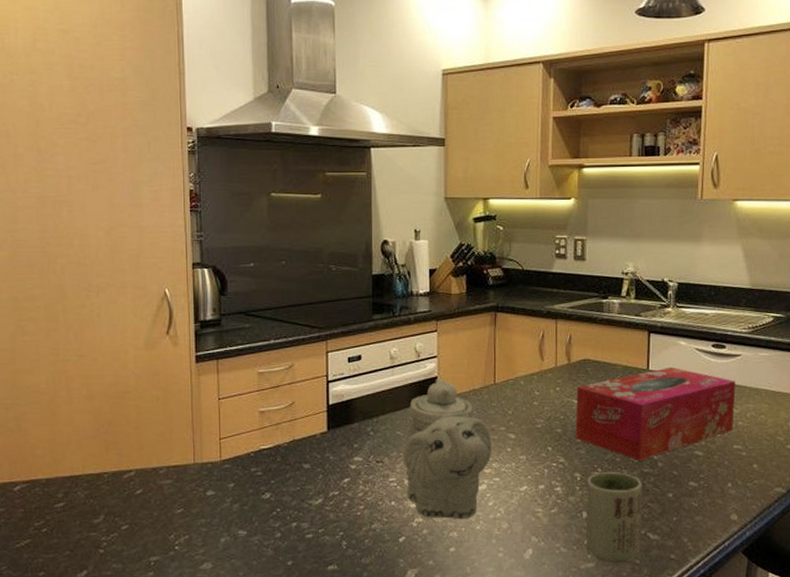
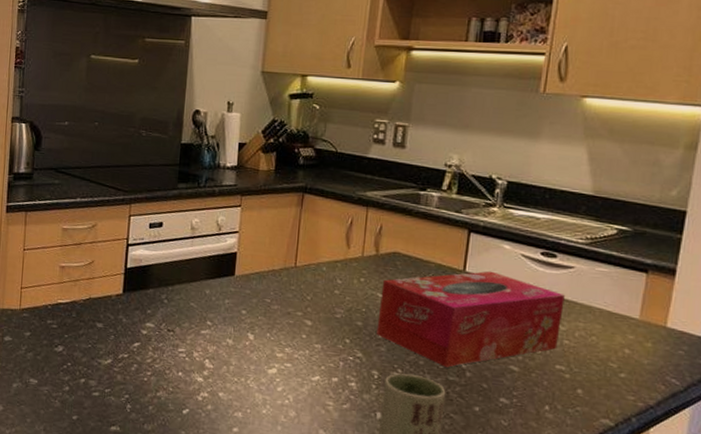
teapot: present [402,378,492,520] -> none [194,254,287,401]

